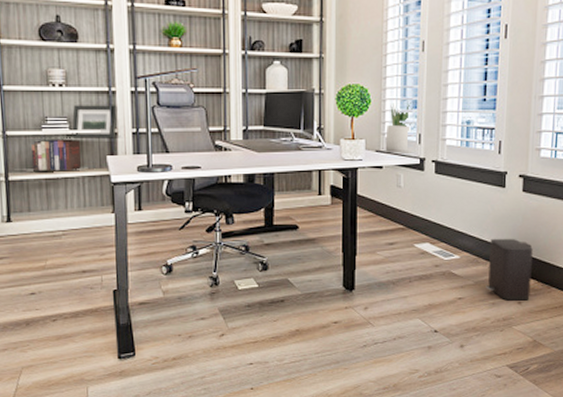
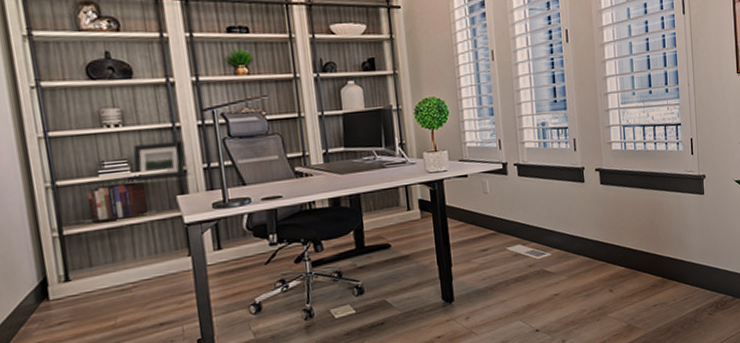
planter: present [385,100,414,155] -> none [466,108,494,162]
pedal bin: present [485,238,533,301] -> none [577,229,620,291]

